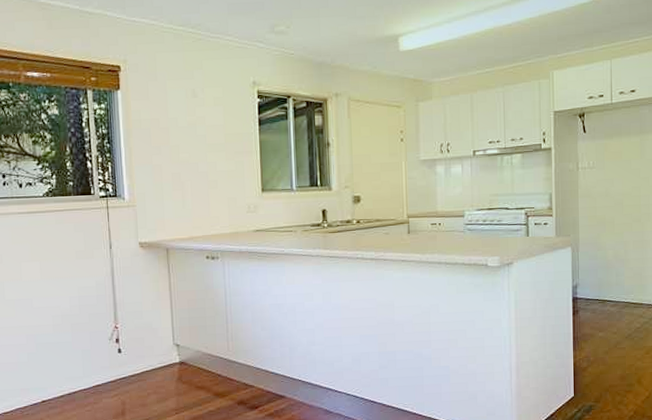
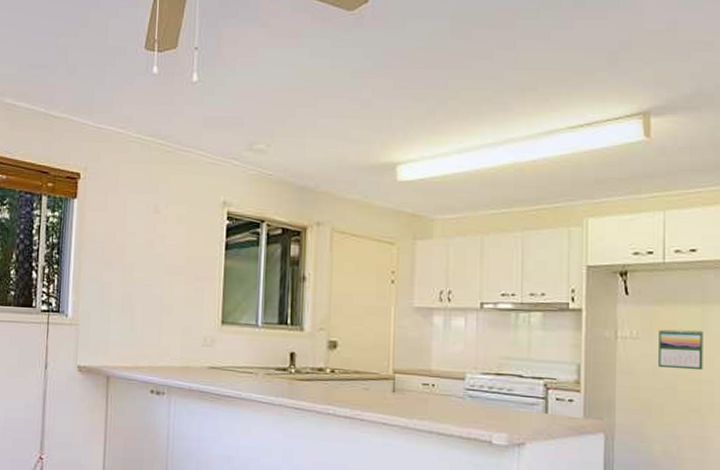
calendar: none [609,156,642,190] -> present [659,329,703,371]

